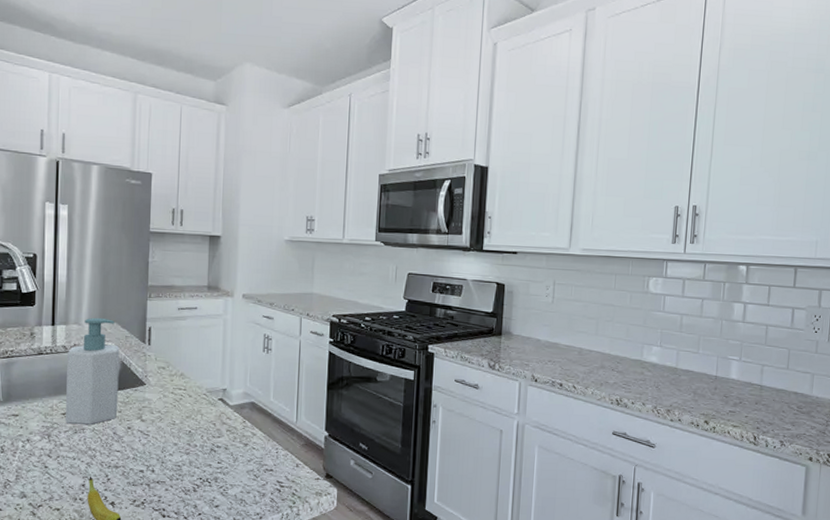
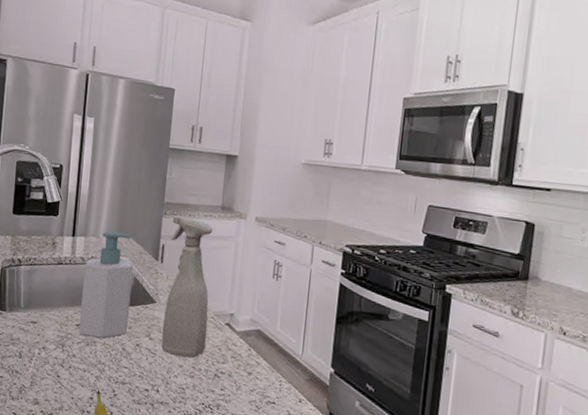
spray bottle: none [154,297,201,435] -> present [161,215,213,358]

